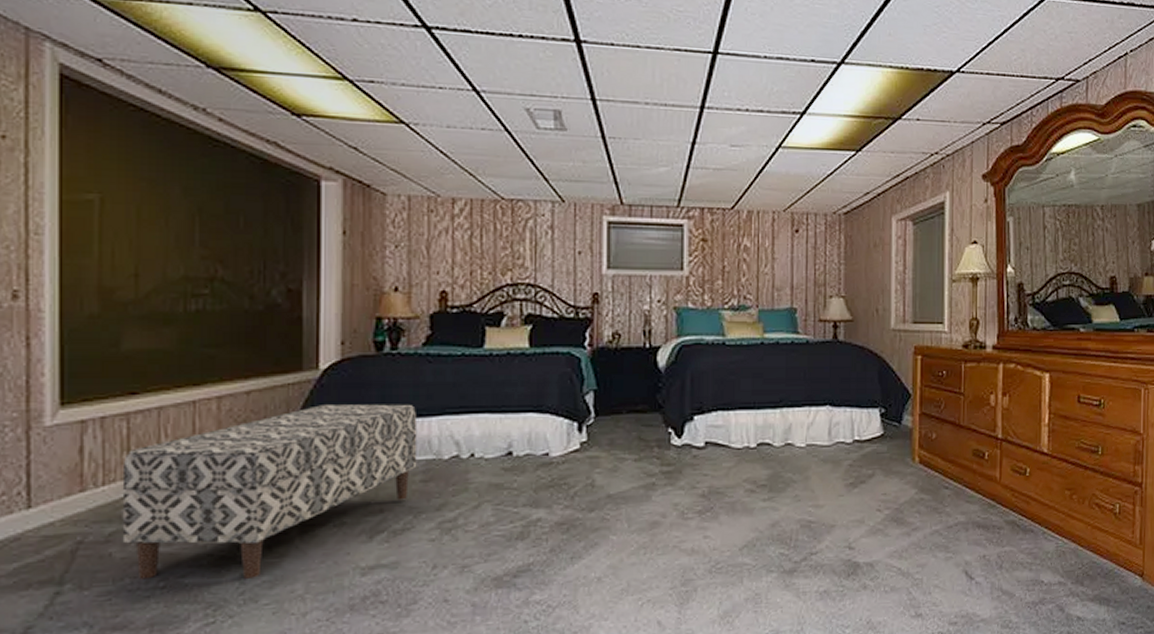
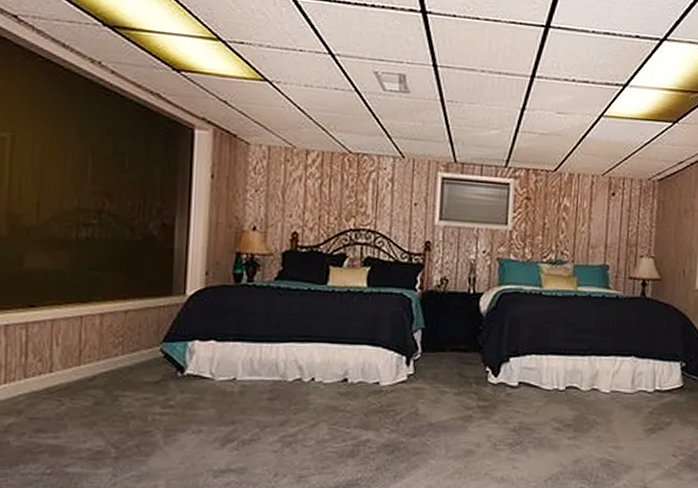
bench: present [122,403,418,580] -> none [18,325,267,472]

